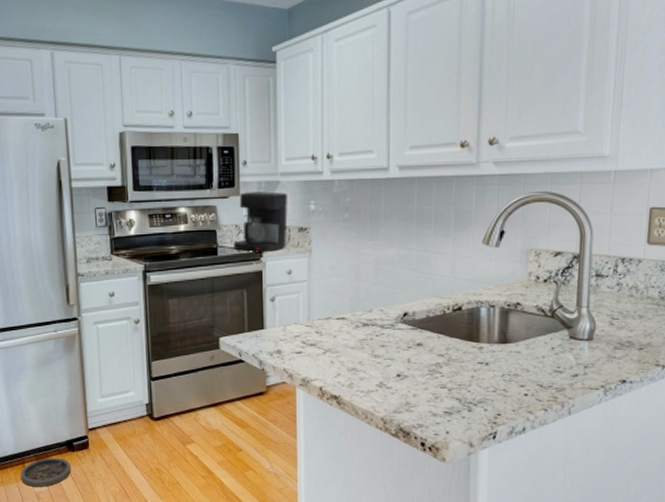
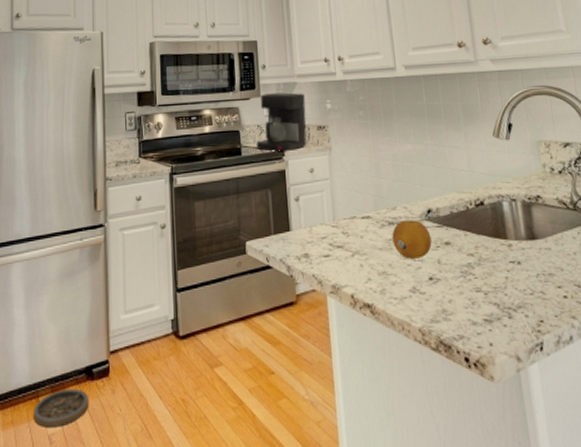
fruit: none [365,322,404,357] -> present [392,220,432,259]

